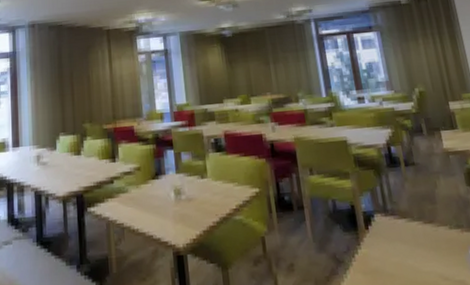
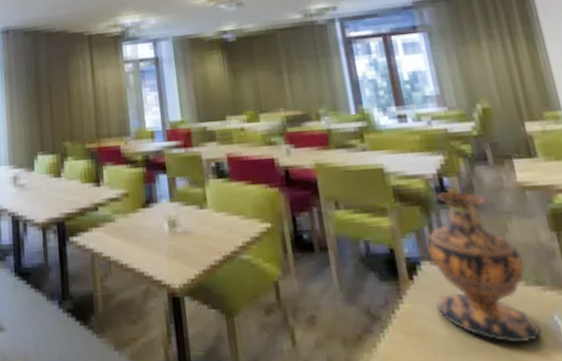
vase: none [378,154,460,275] -> present [426,187,541,344]

